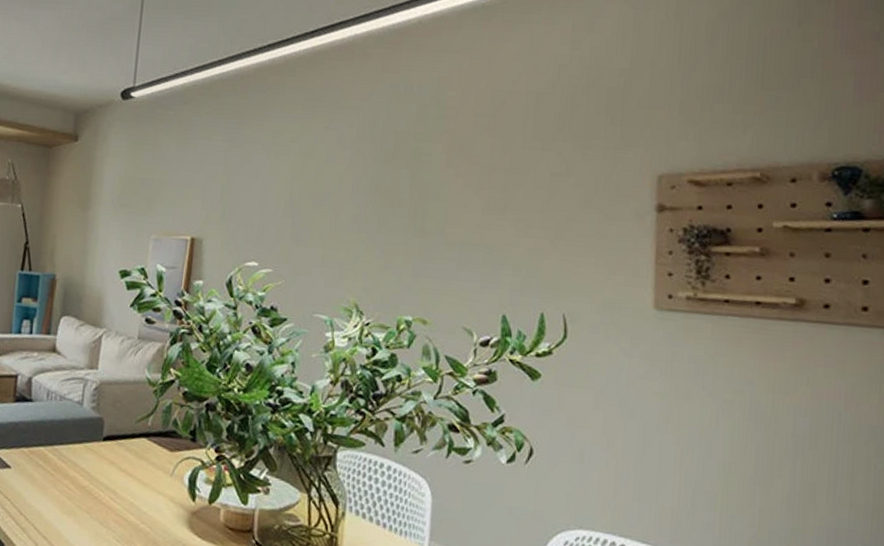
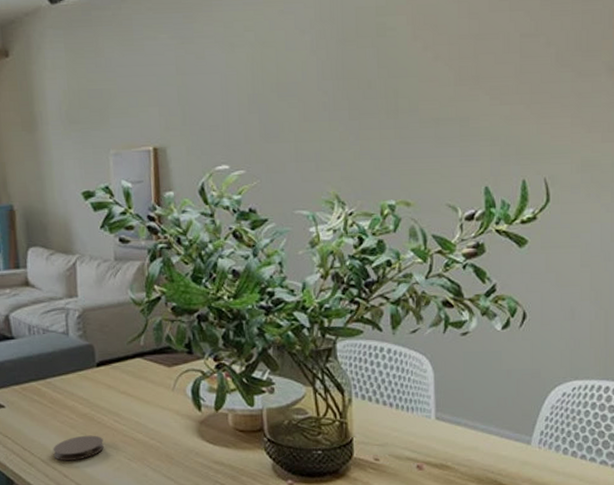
coaster: none [46,508,96,533] -> present [53,435,104,461]

